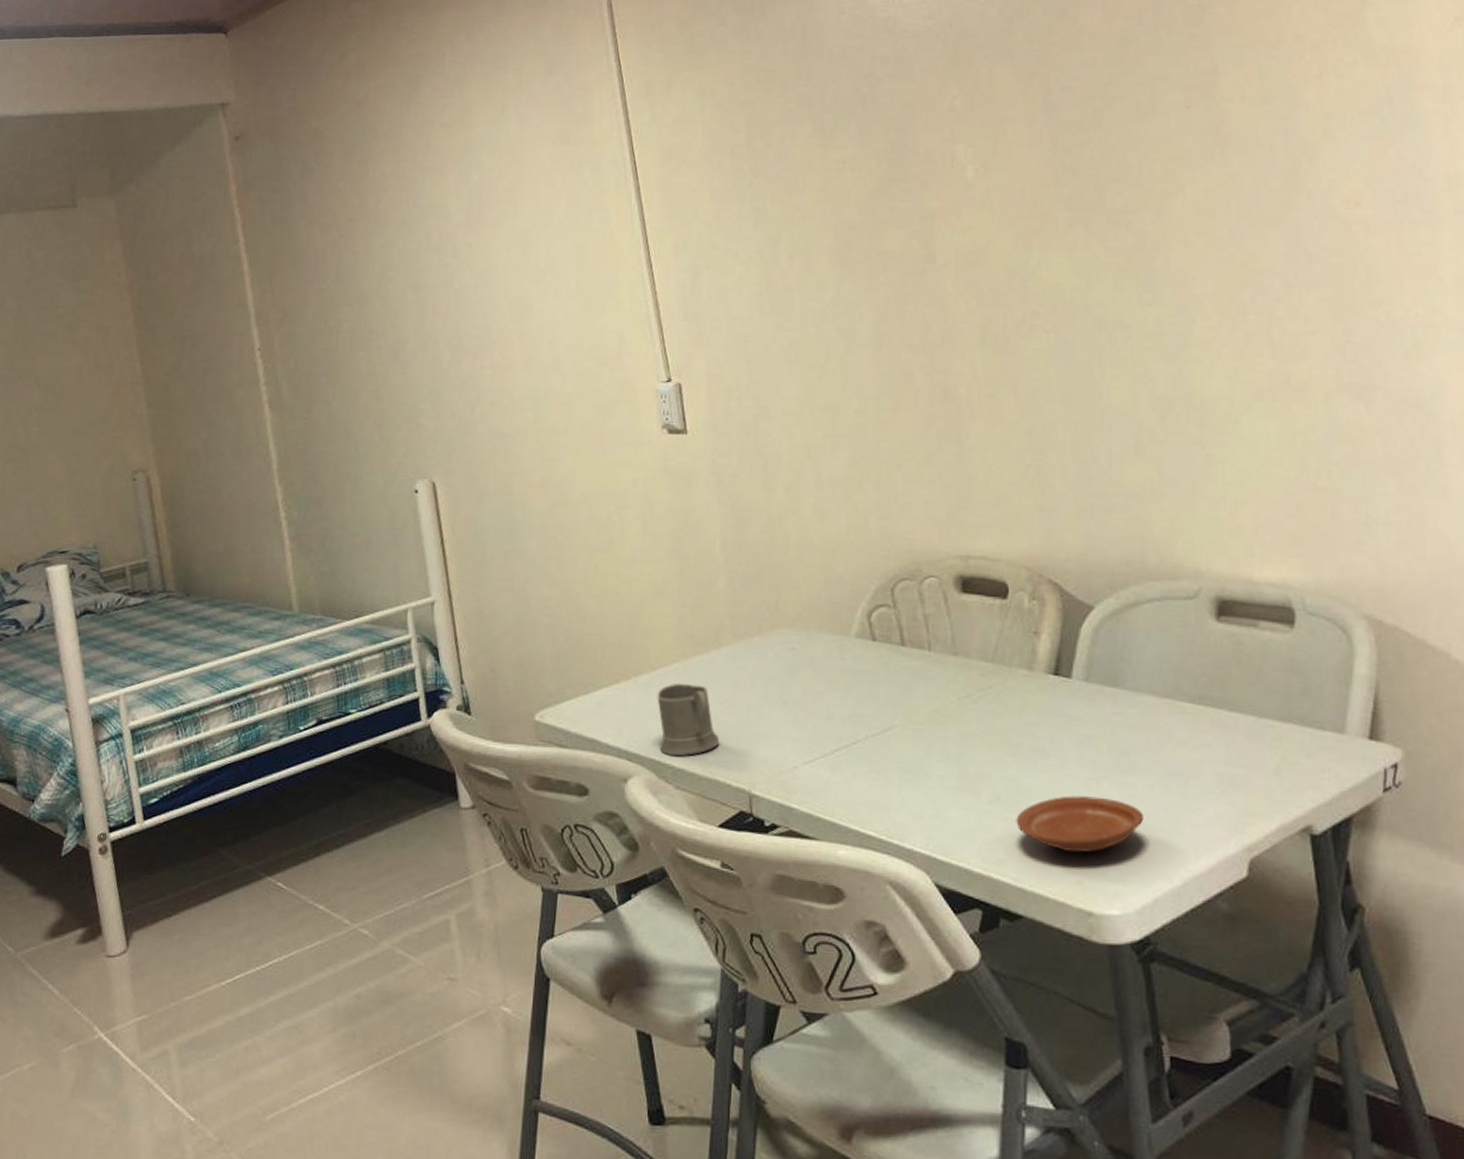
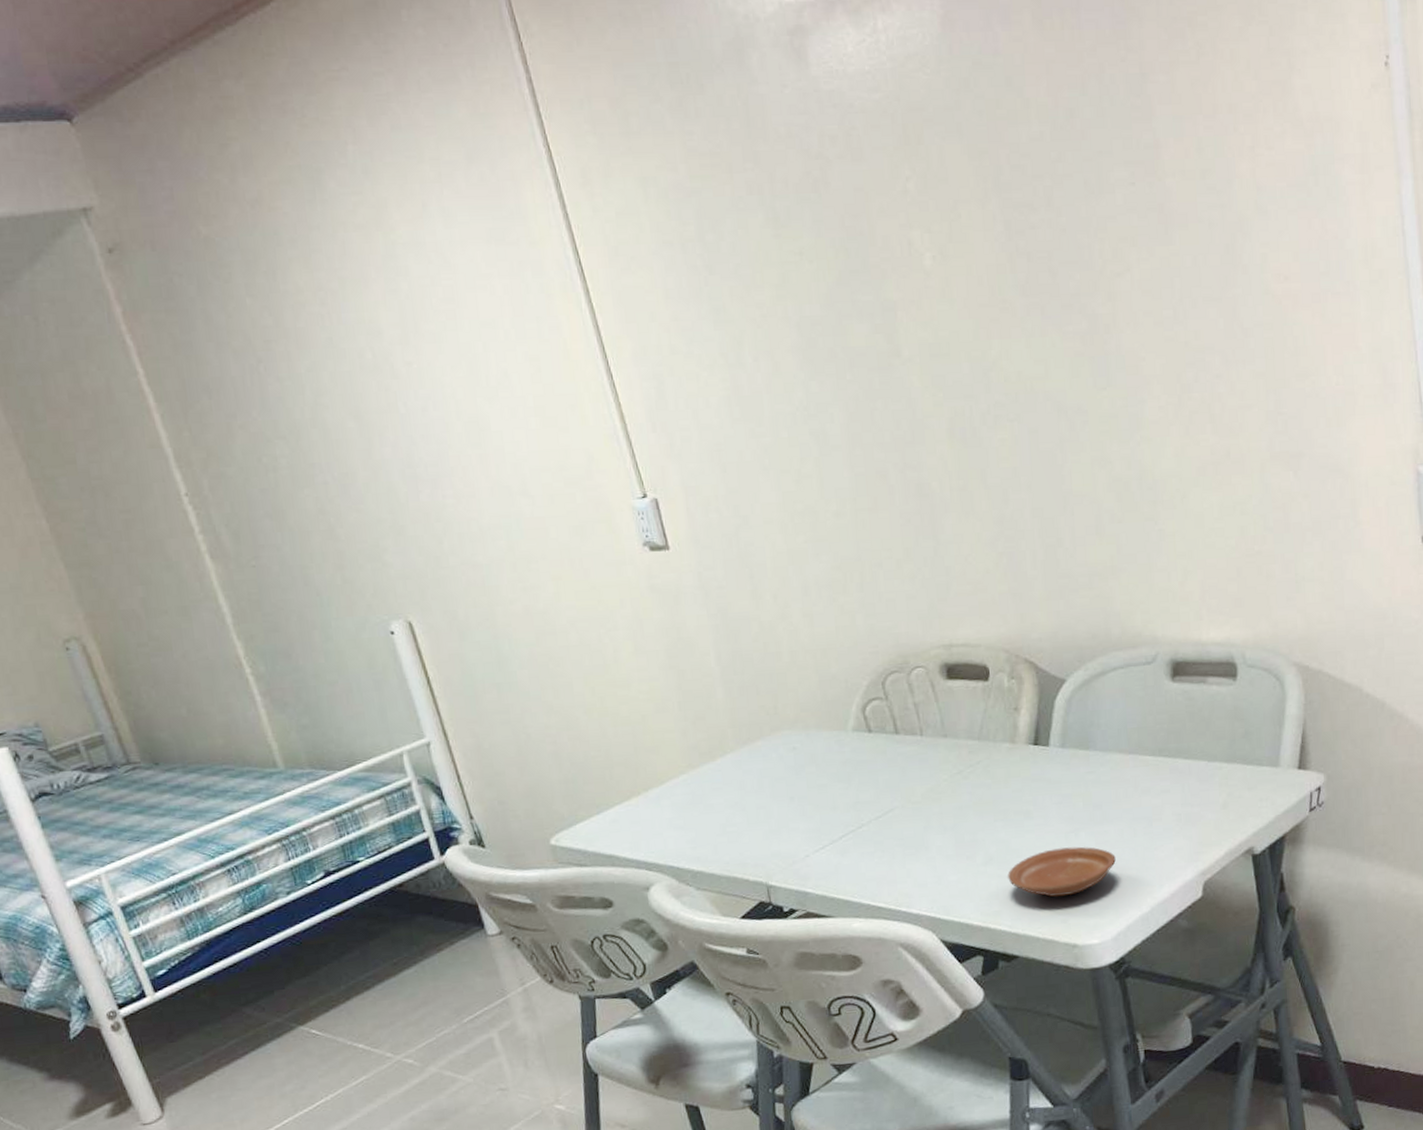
mug: present [657,683,720,756] -> none [668,792,734,861]

